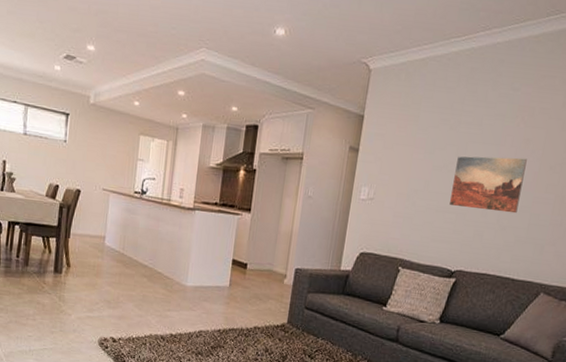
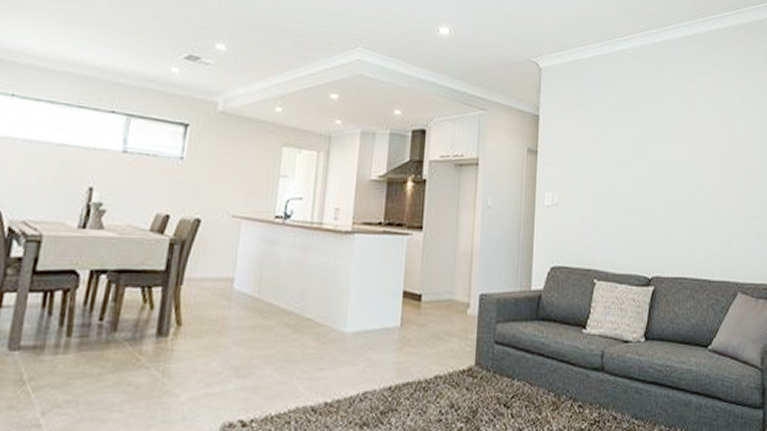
wall art: present [450,156,527,214] -> none [636,152,701,210]

